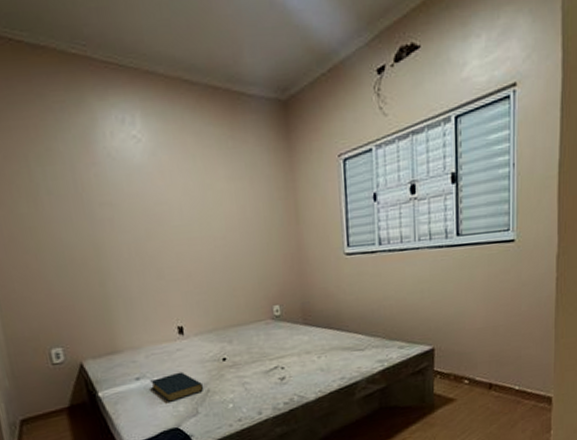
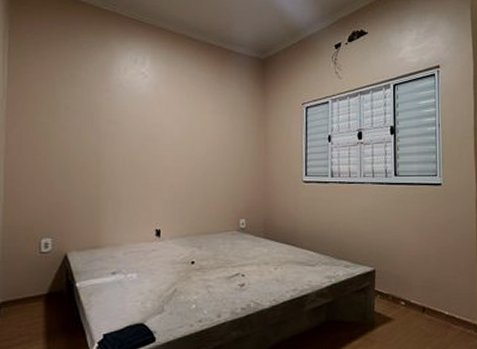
hardback book: present [150,371,204,402] -> none [125,270,172,298]

